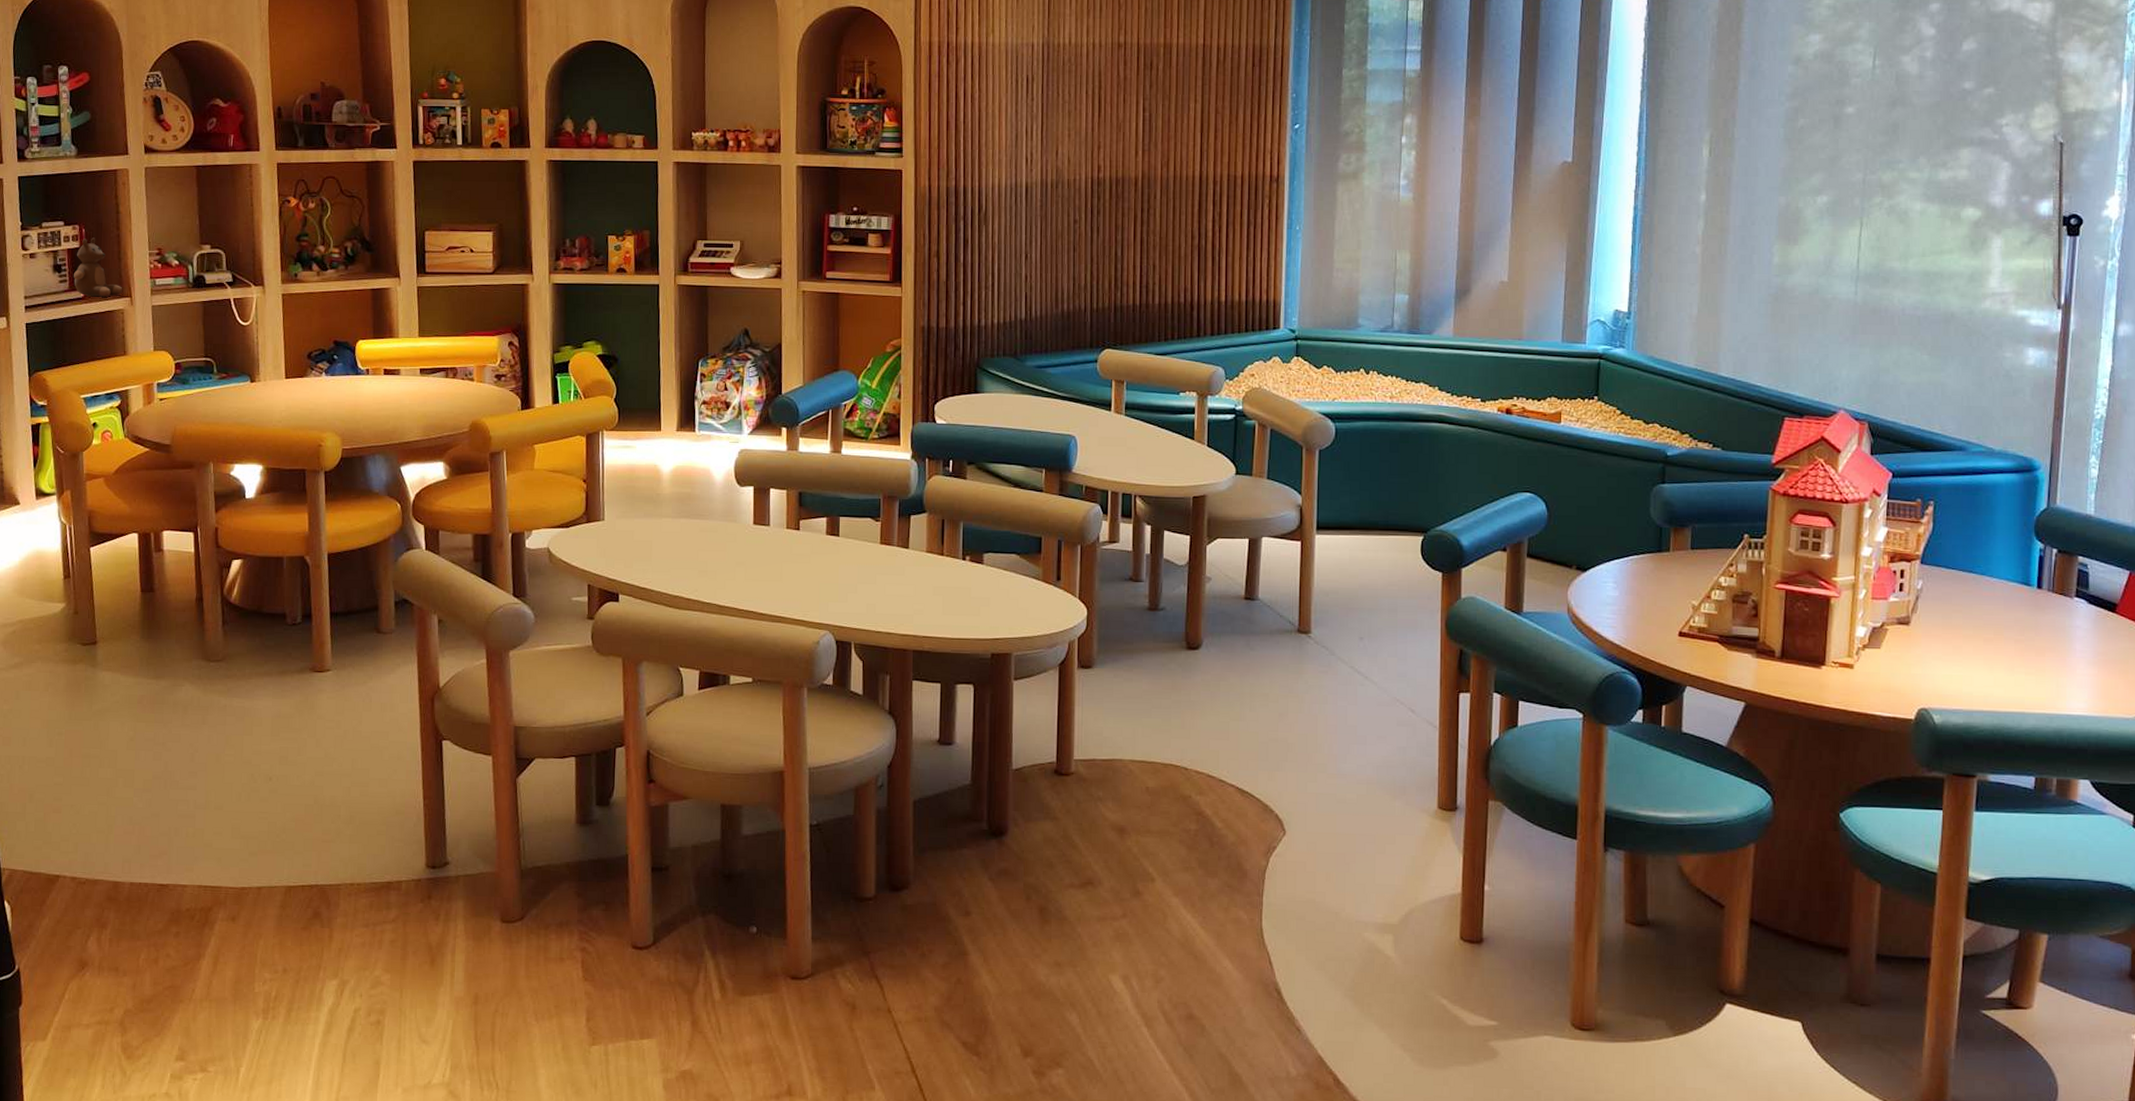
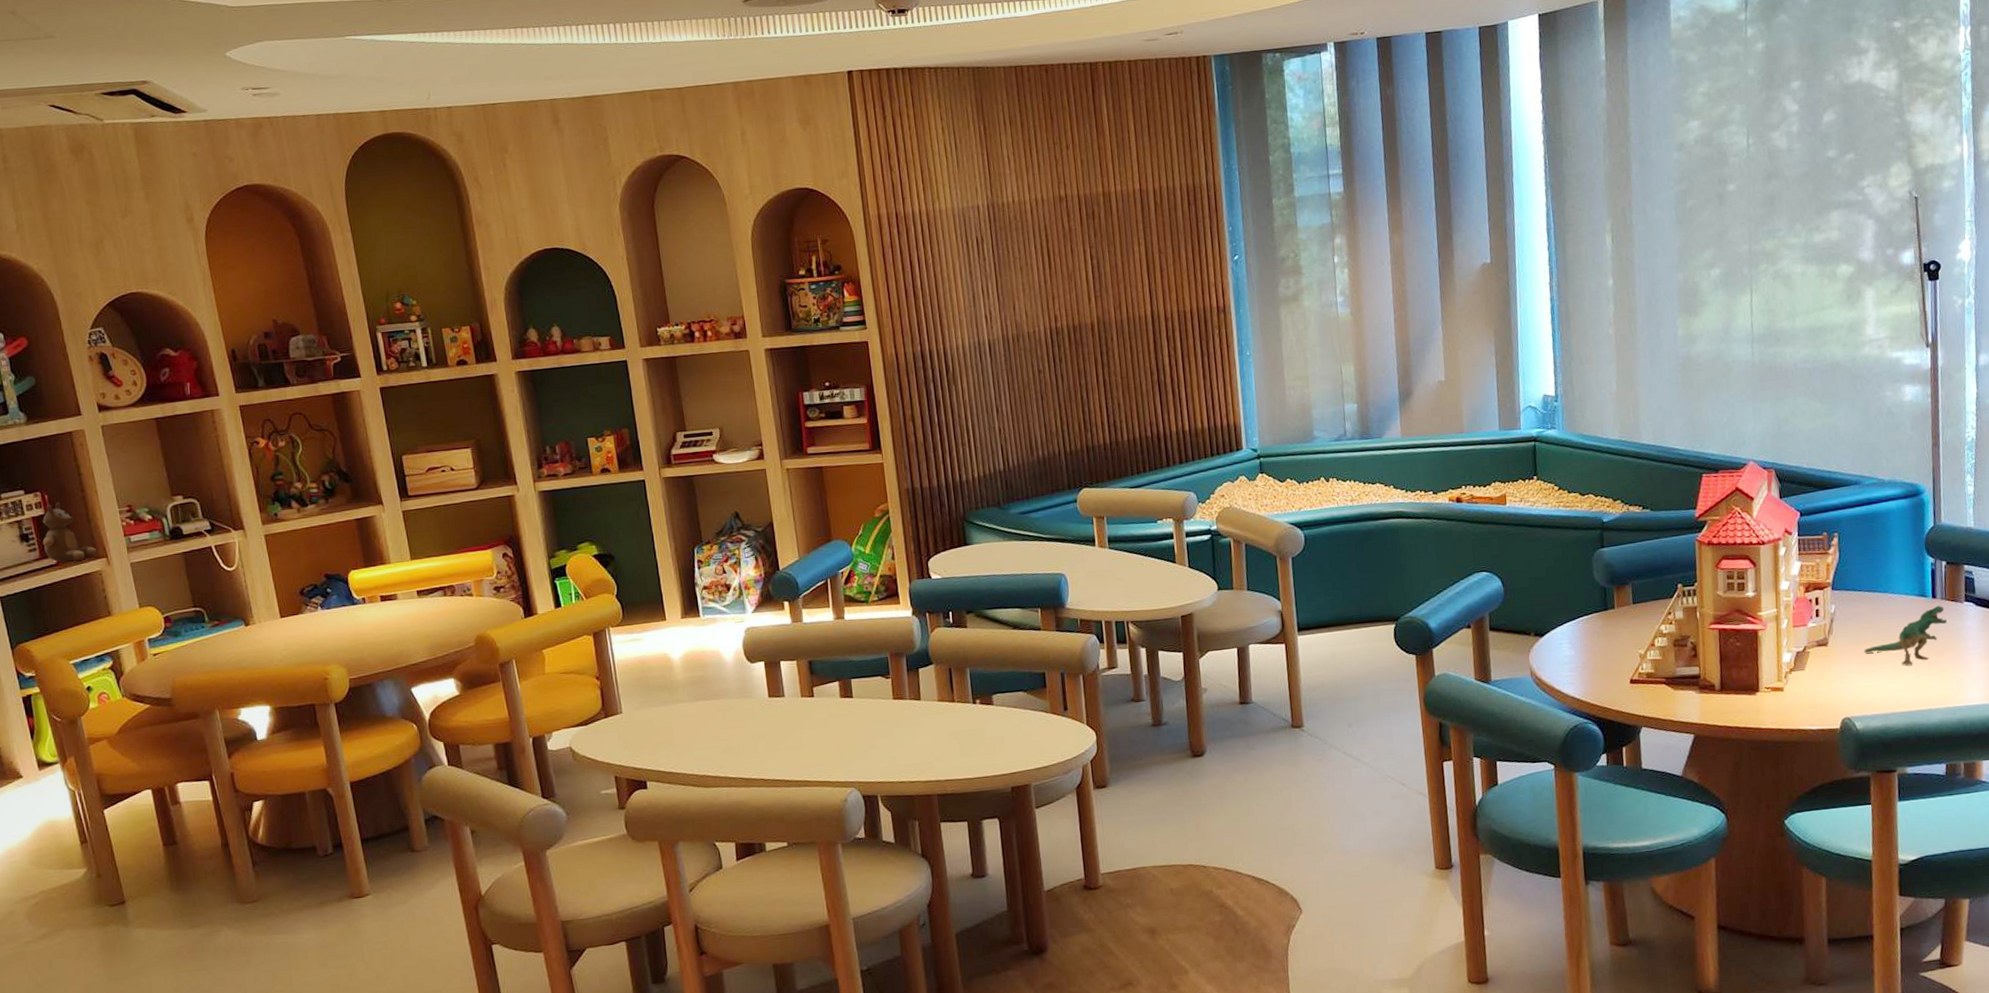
toy dinosaur: none [1951,597,2053,660] -> present [1864,605,1948,666]

